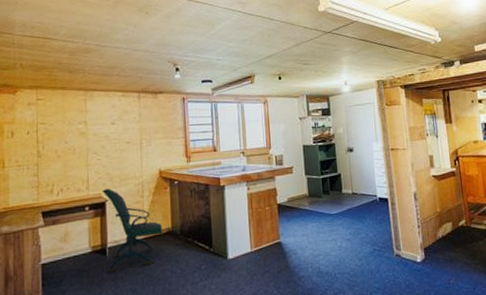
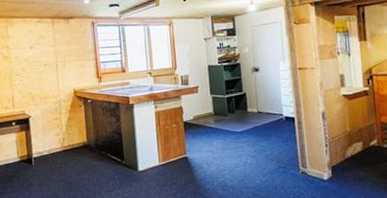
office chair: present [102,189,163,273] -> none [25,106,80,180]

